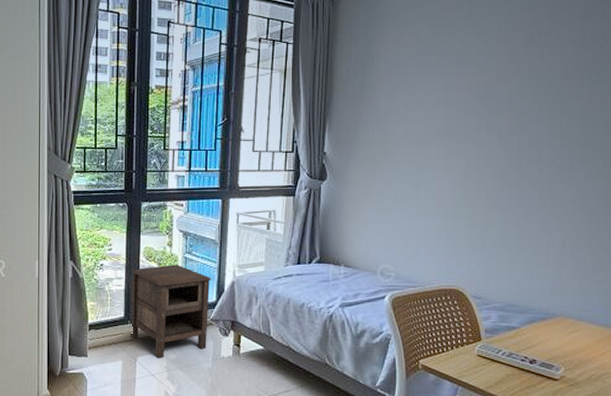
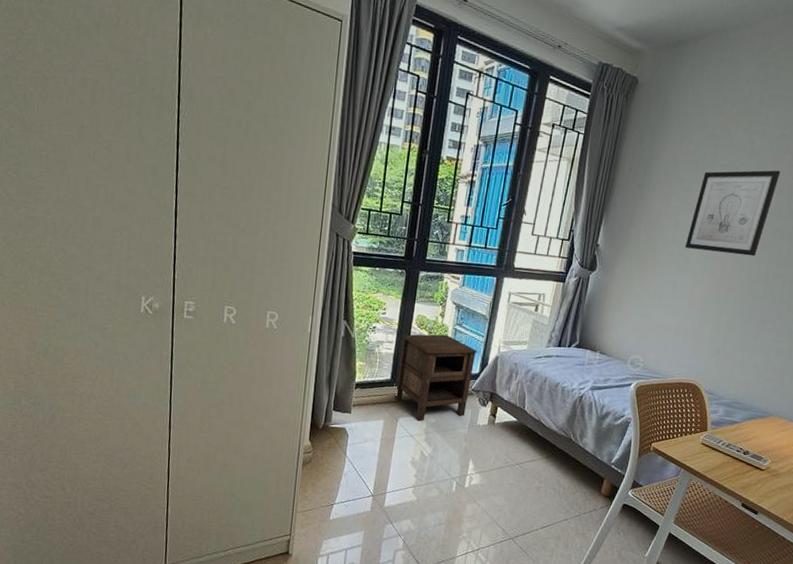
wall art: none [421,50,515,144] -> present [685,170,781,257]

